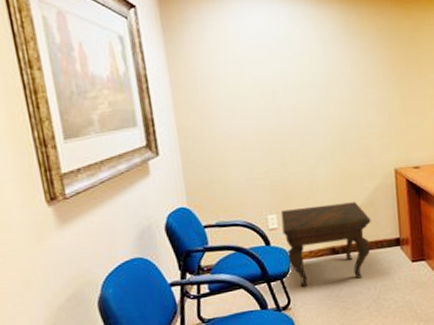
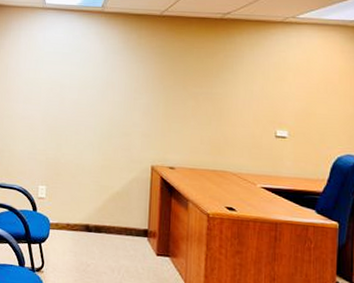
side table: present [280,202,371,288] -> none [48,184,124,259]

